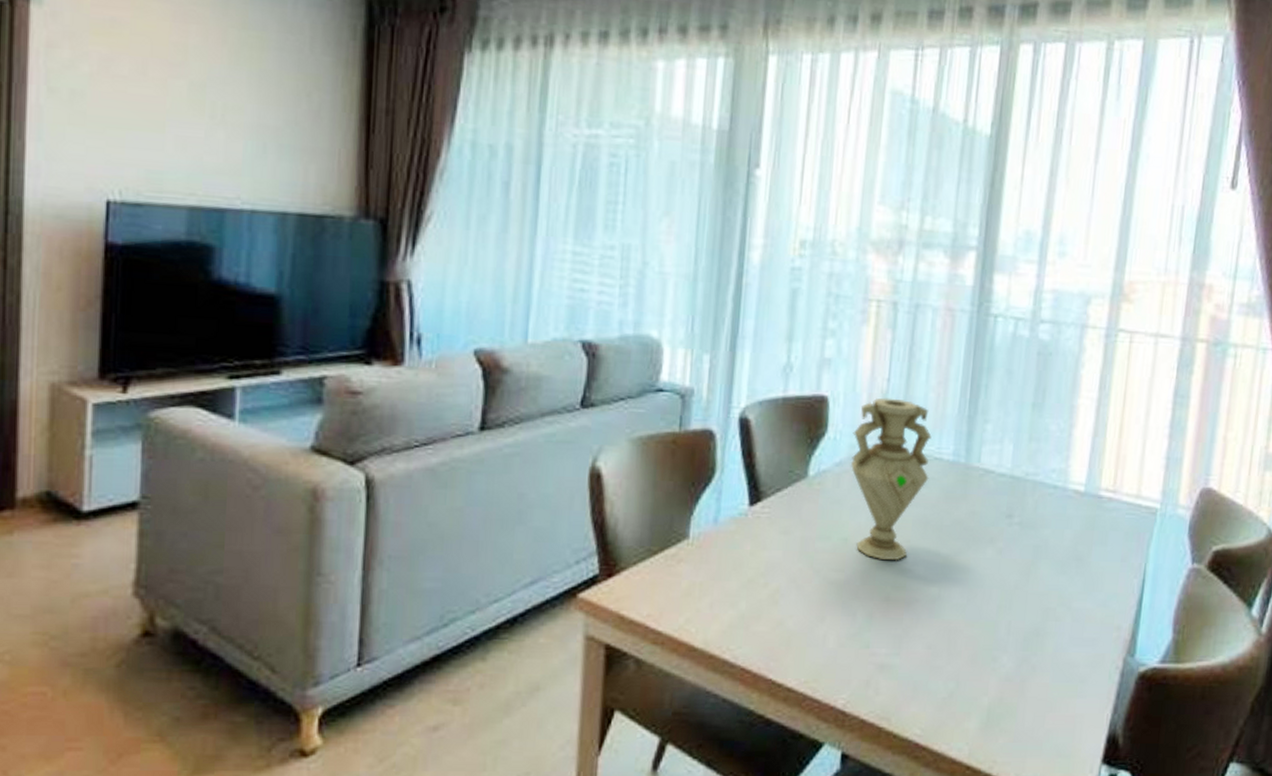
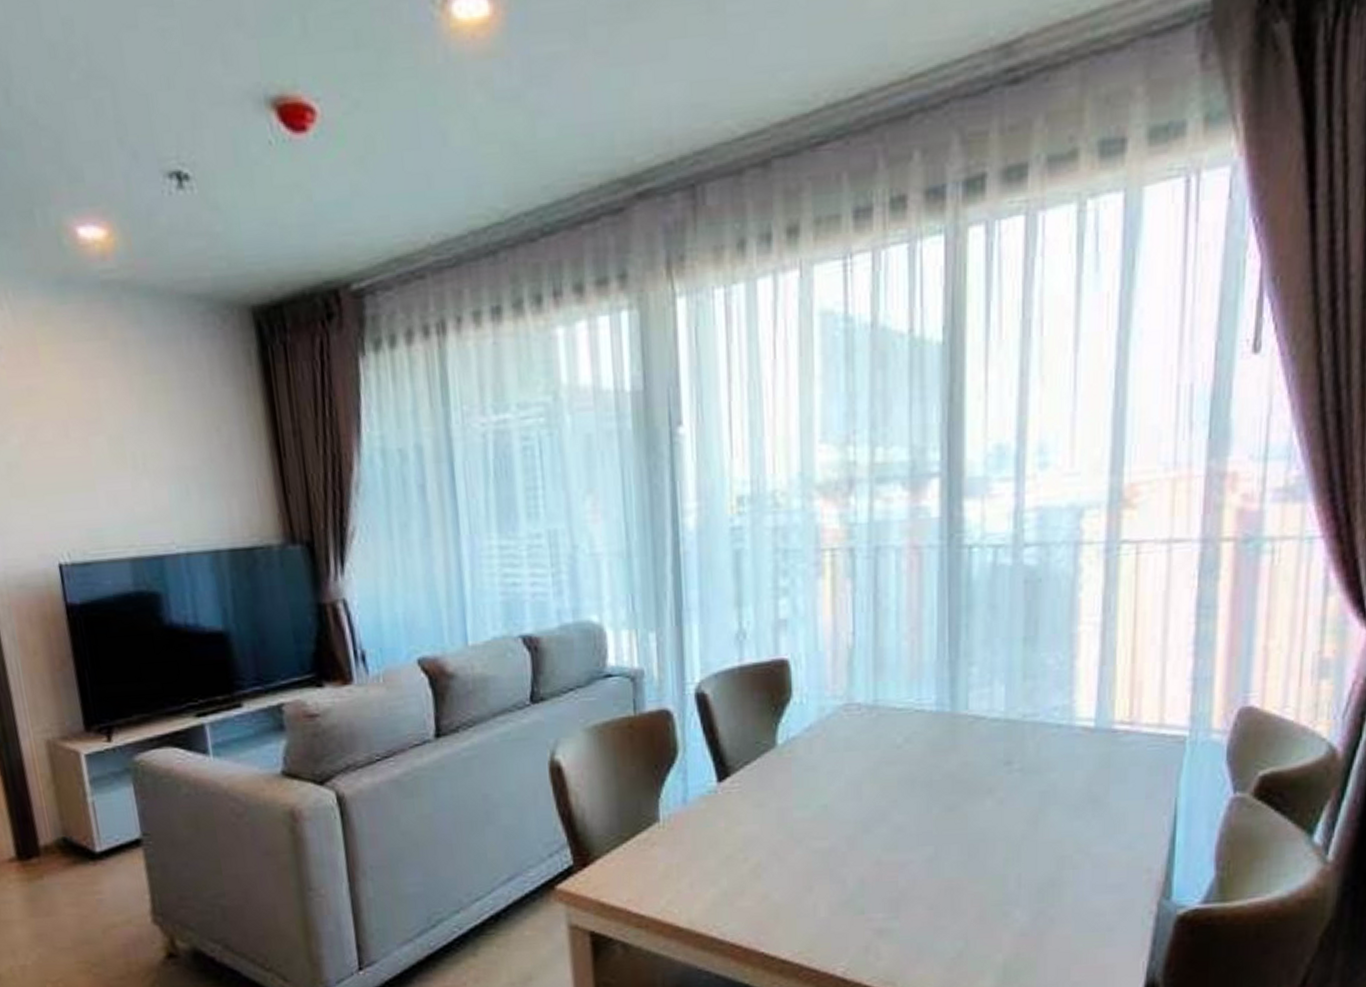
vase: present [850,397,932,561] -> none [820,652,911,823]

